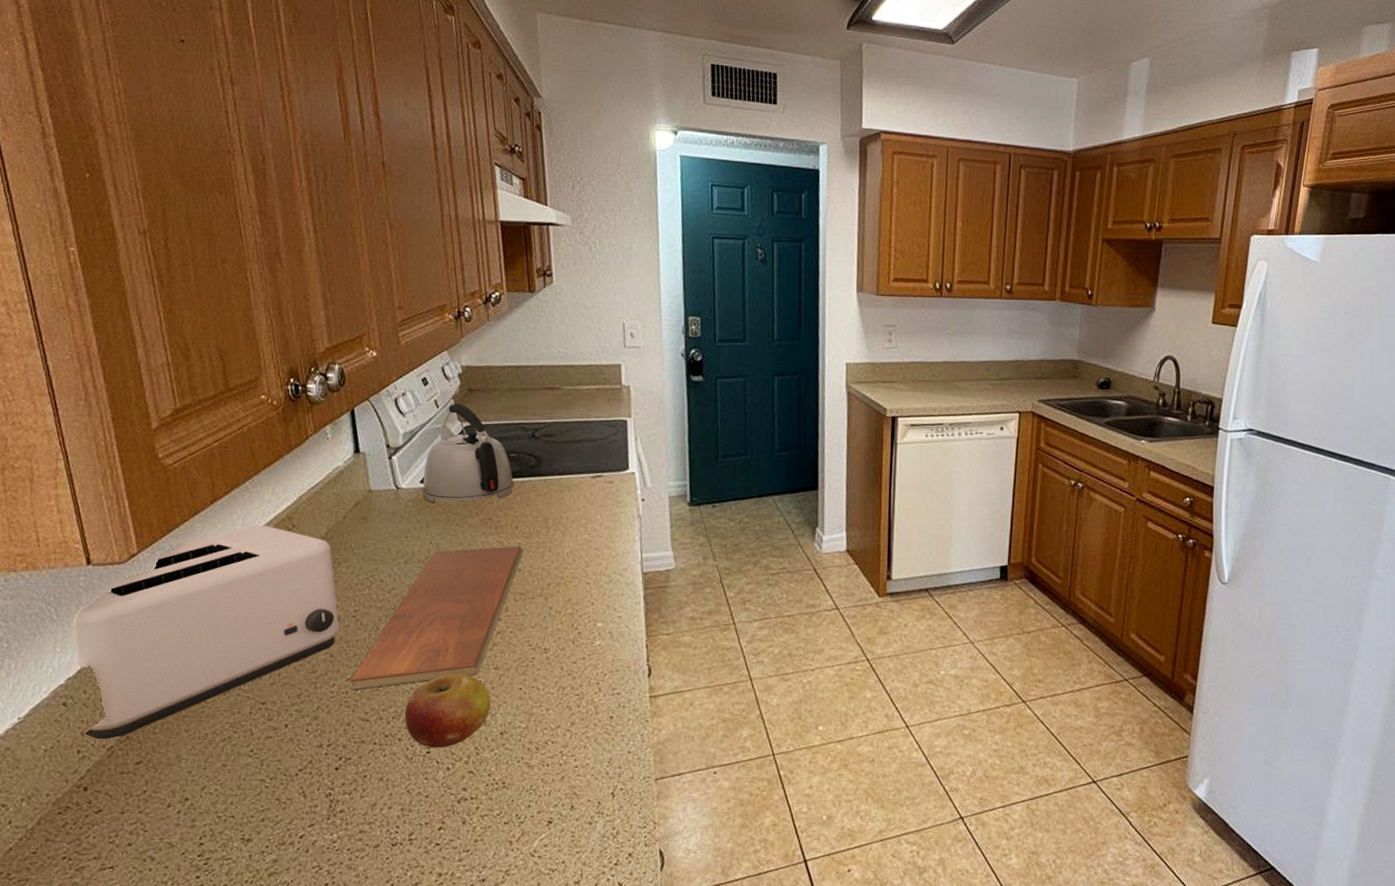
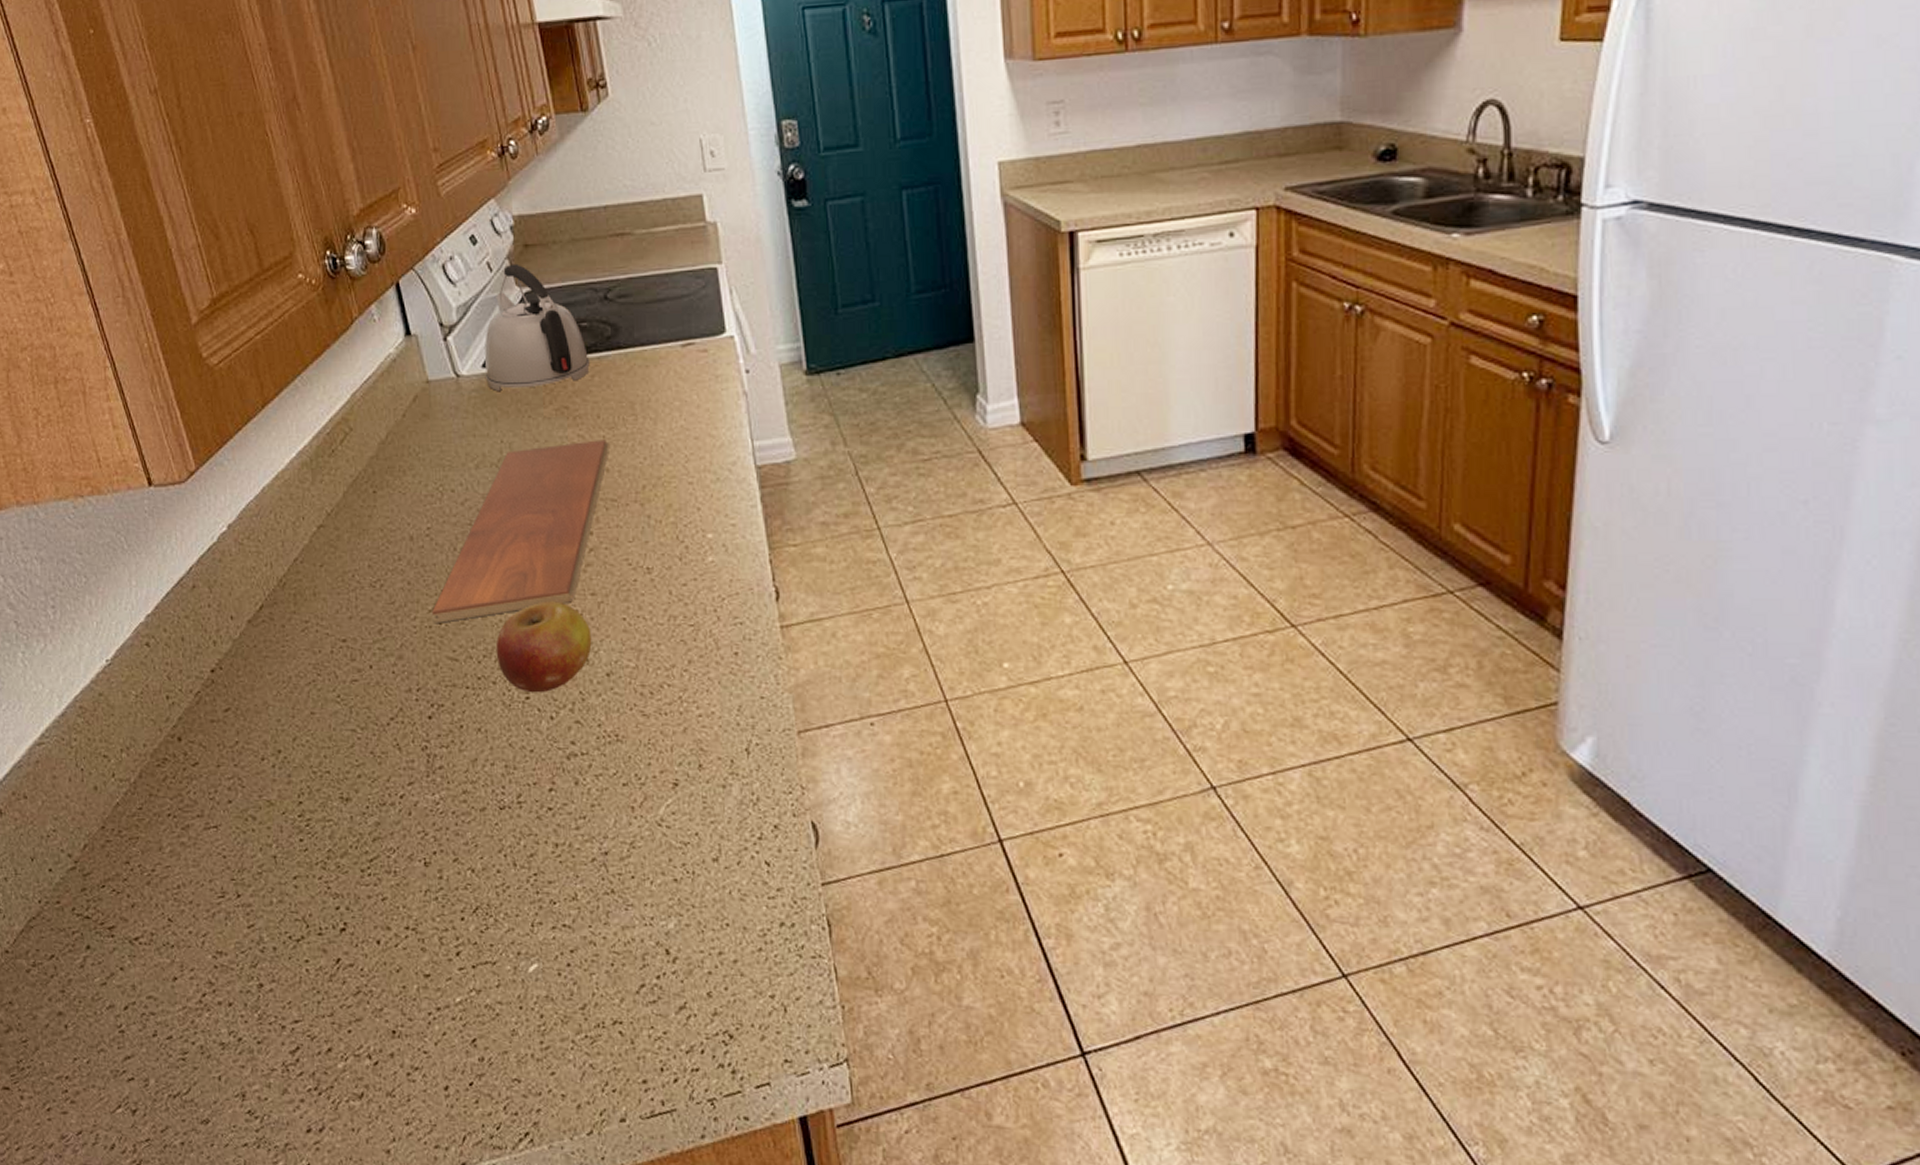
toaster: present [73,525,339,740] -> none [144,431,413,684]

